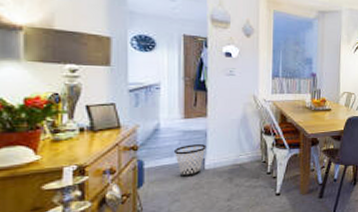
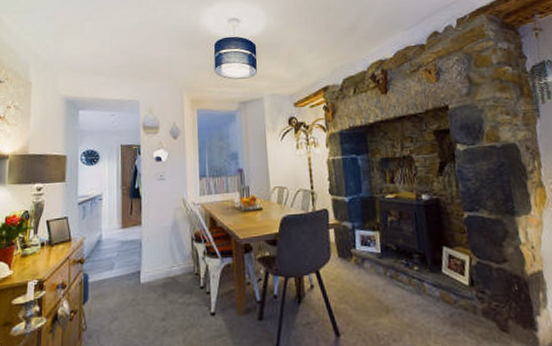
wastebasket: present [175,144,207,178] -> none [114,255,142,293]

